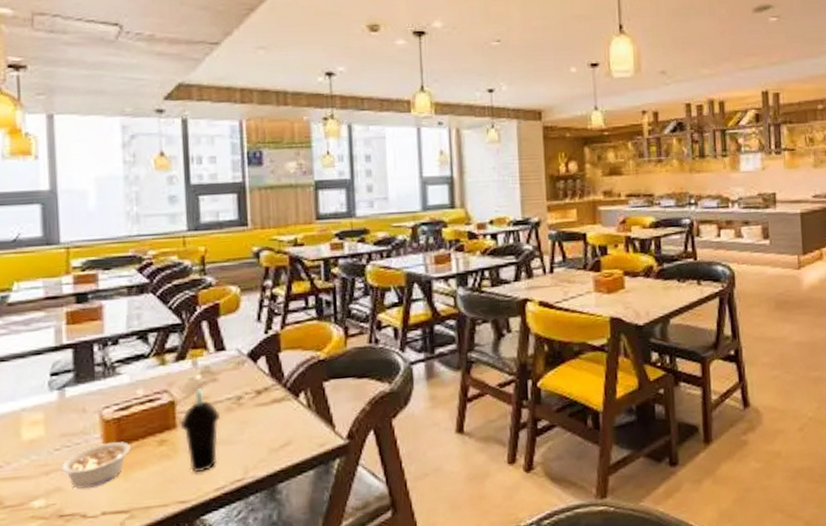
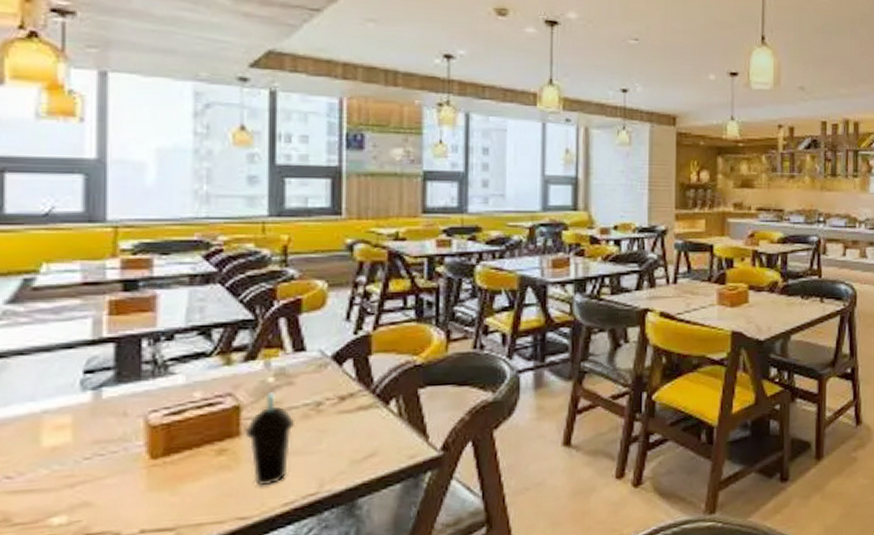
legume: present [60,442,131,489] -> none [90,450,181,503]

